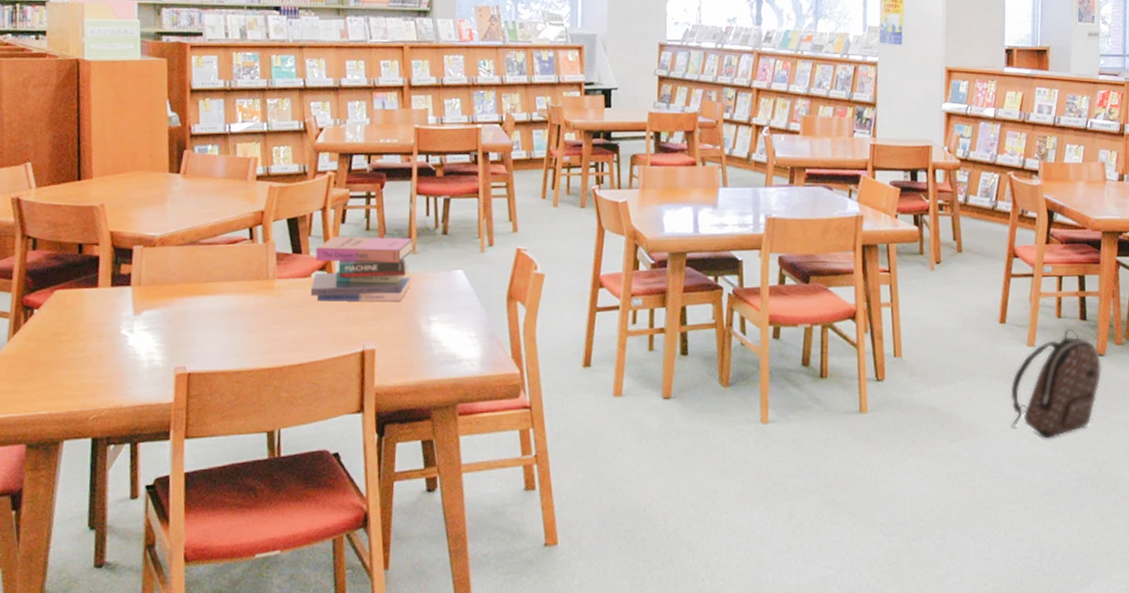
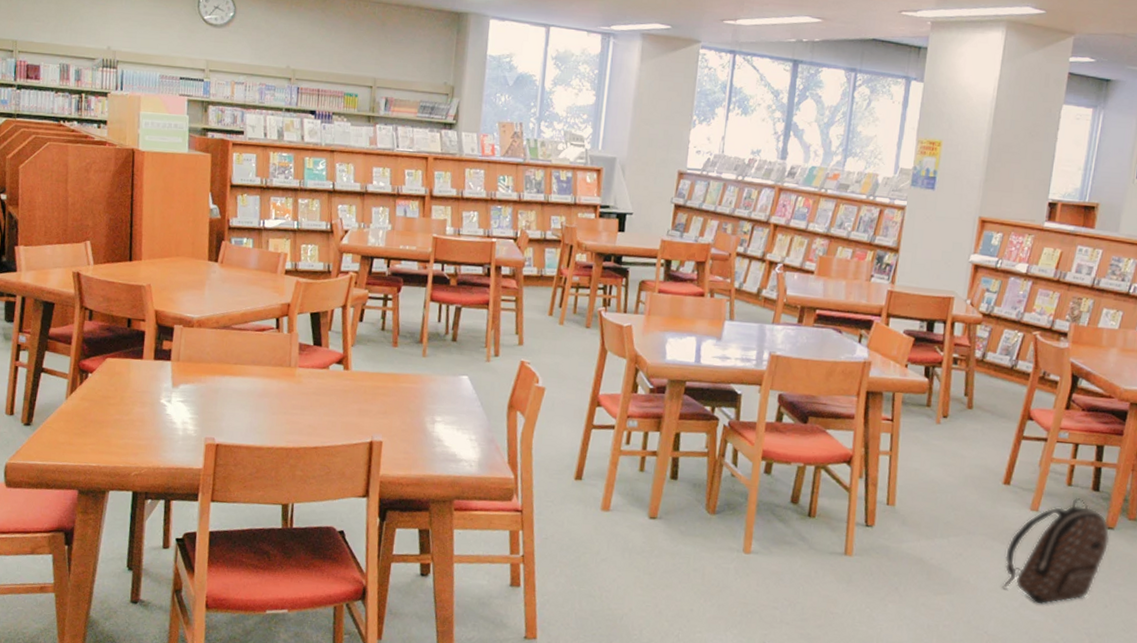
books: present [310,236,414,302] -> none [327,333,424,400]

